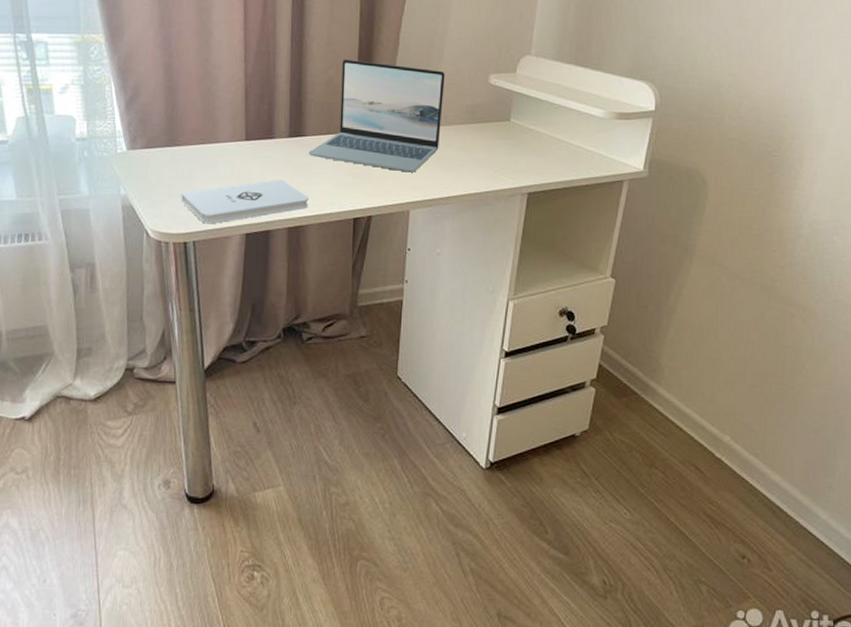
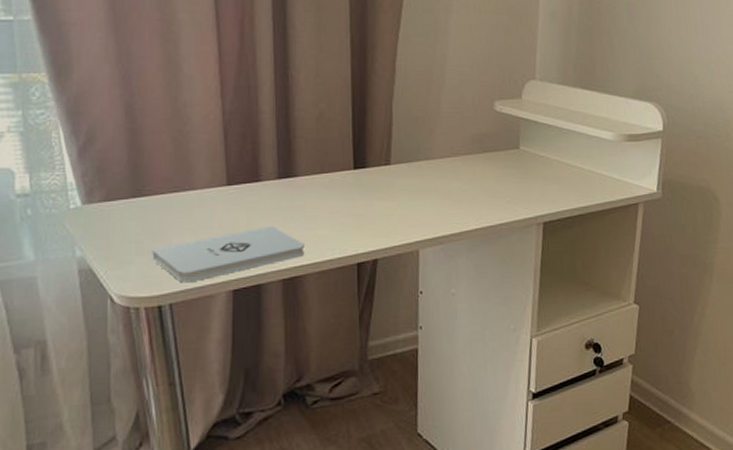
laptop: present [308,59,445,173] -> none [301,90,448,209]

